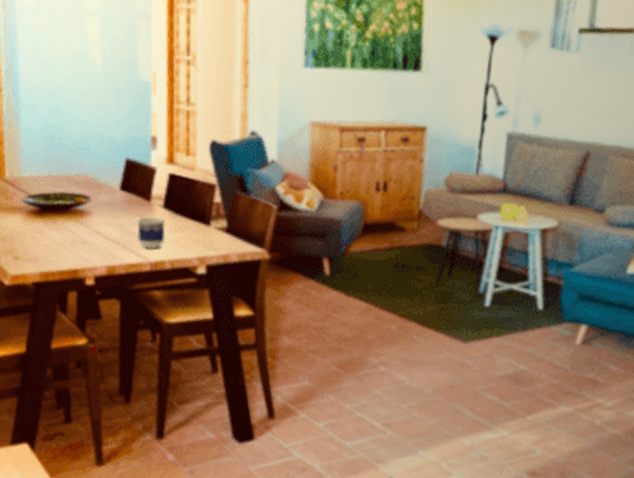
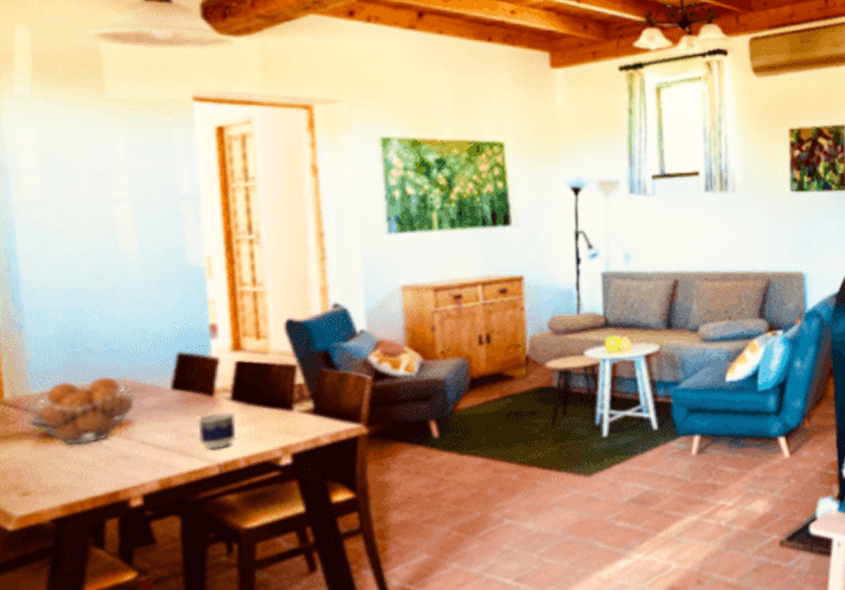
fruit basket: none [20,169,95,225] -> present [27,376,137,445]

